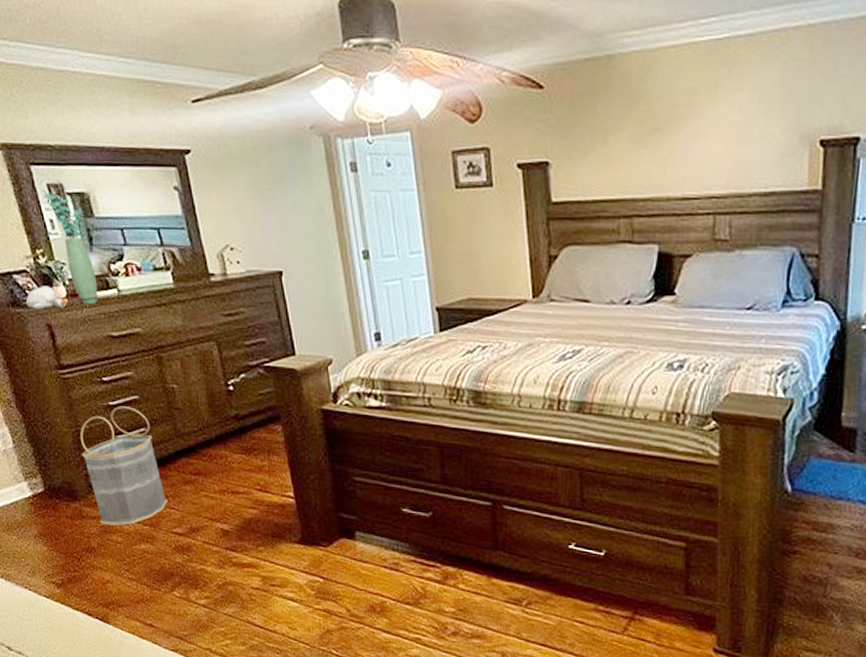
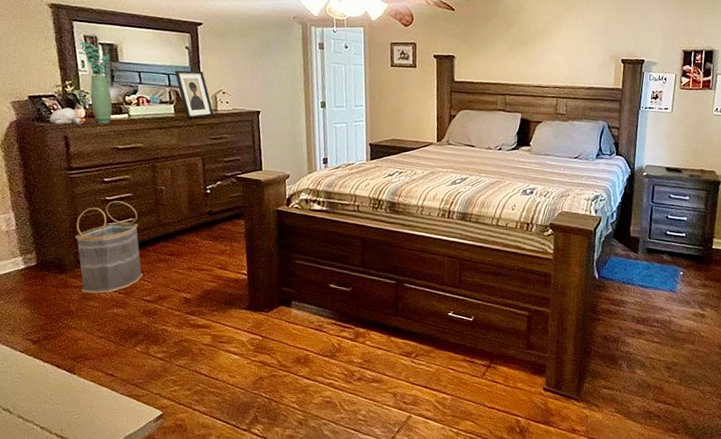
picture frame: none [165,220,223,290] -> present [174,70,214,119]

